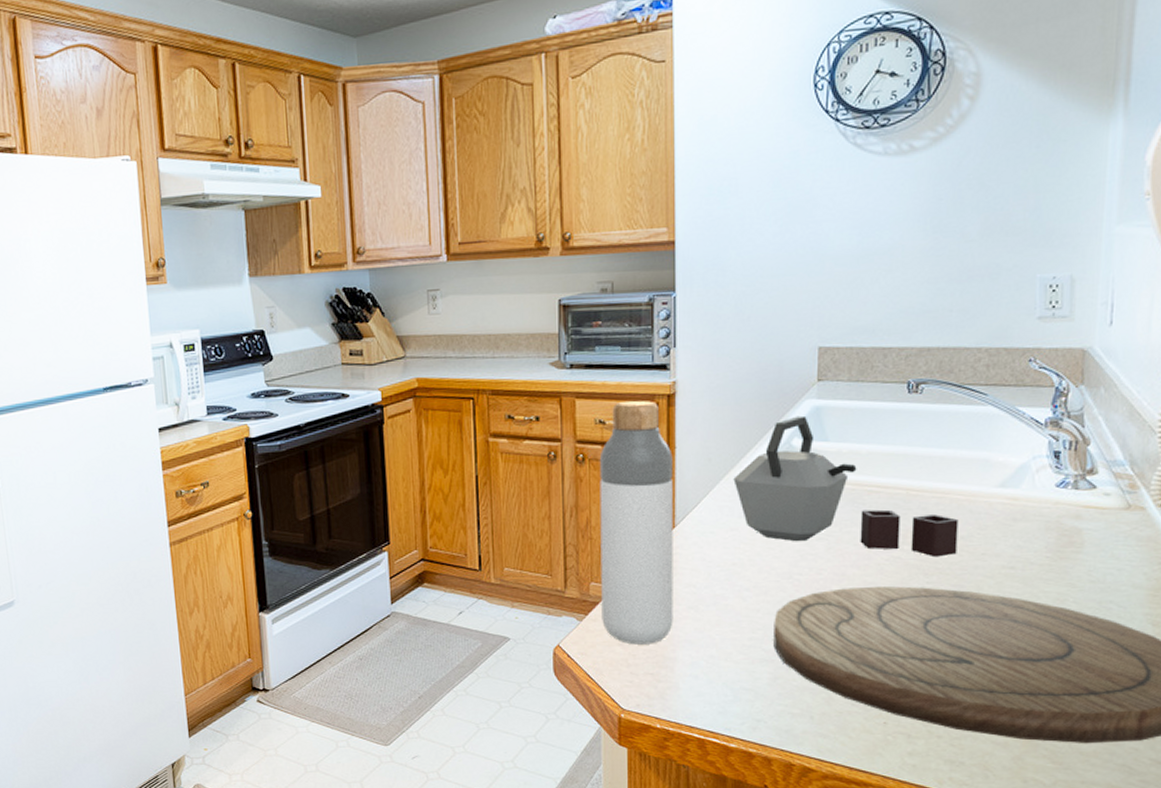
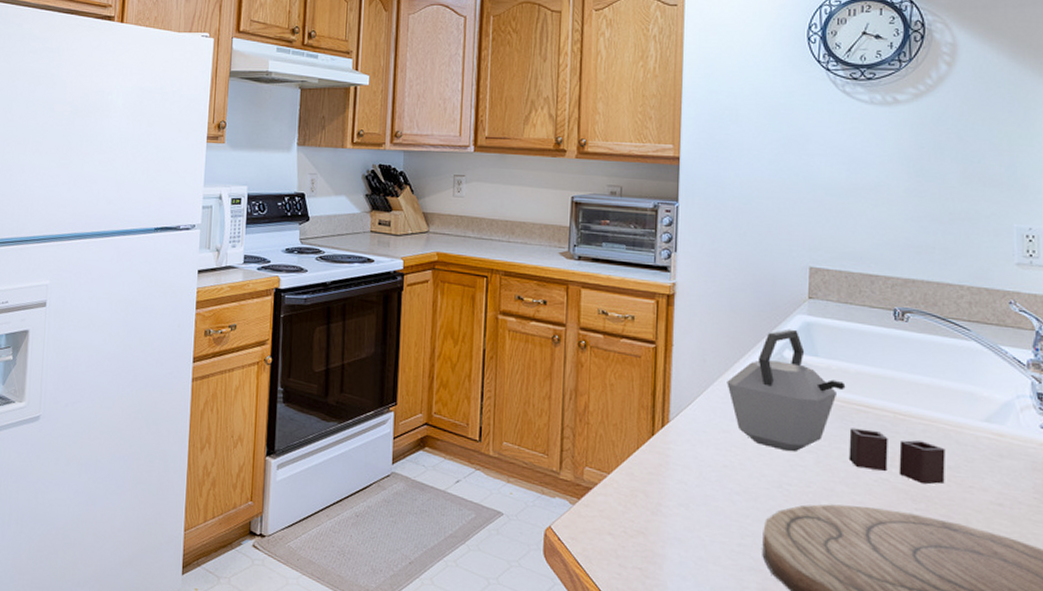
bottle: present [599,400,673,645] -> none [594,296,670,538]

